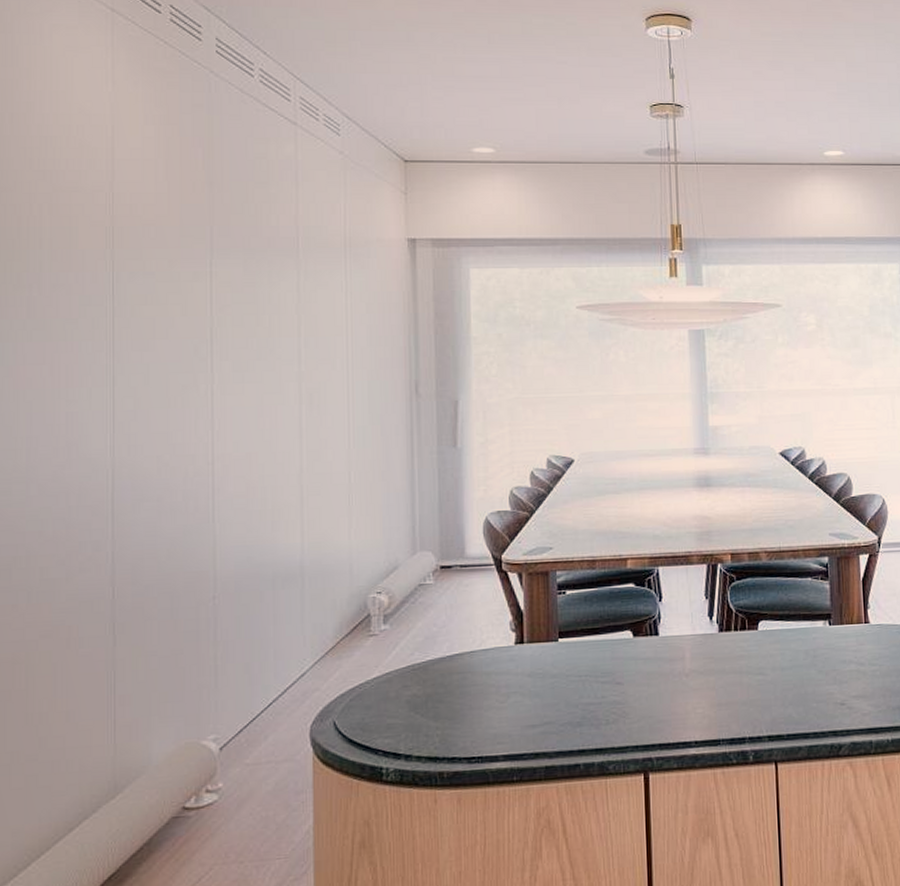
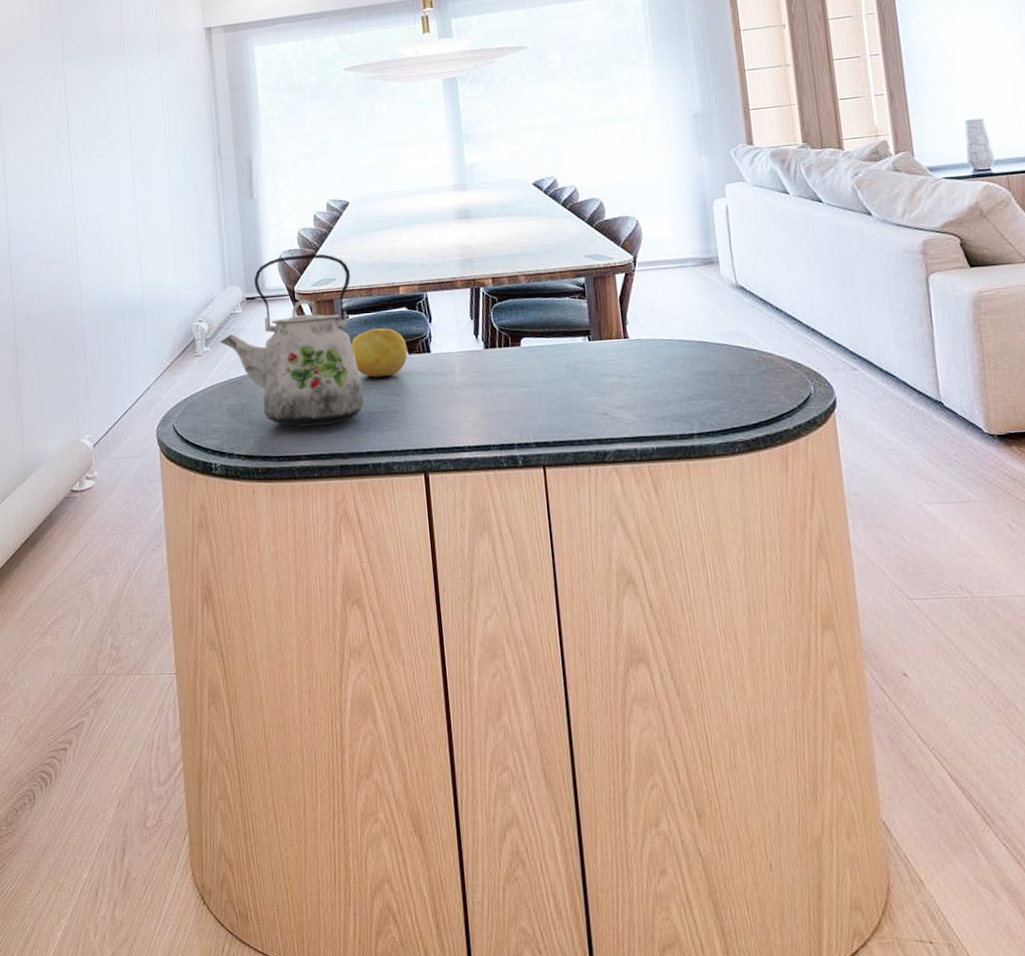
kettle: none [403,517,578,722] -> present [220,253,364,427]
apple: none [567,606,633,663] -> present [351,328,408,378]

